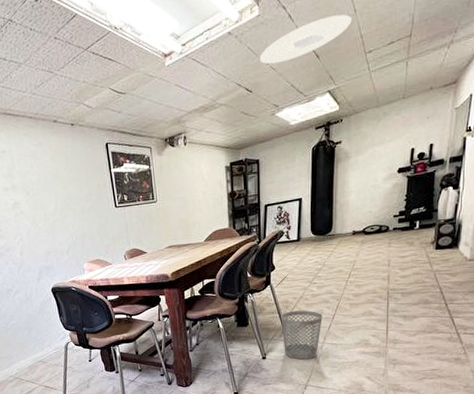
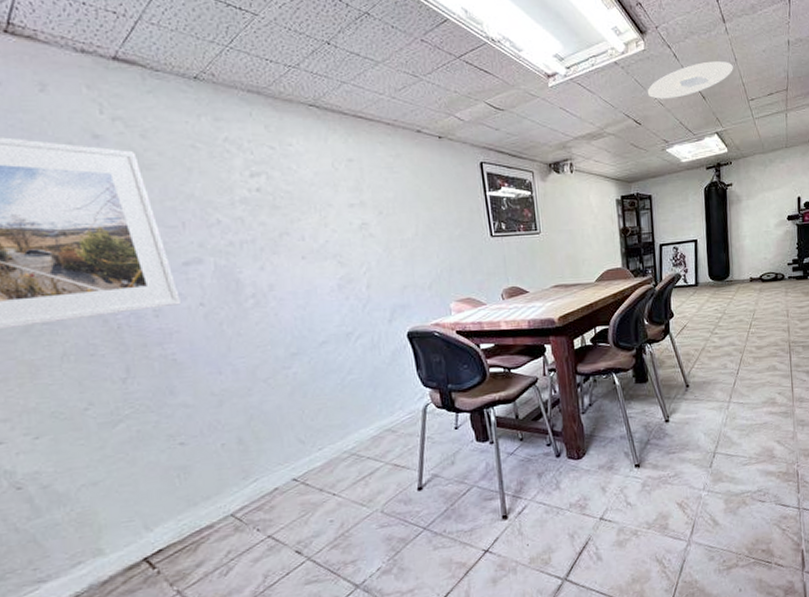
wastebasket: present [281,310,322,360] -> none [683,363,727,423]

